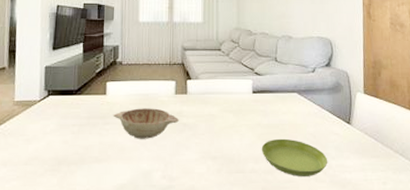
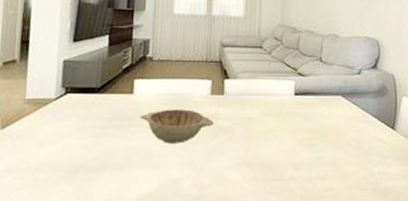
saucer: present [261,138,328,177] -> none [301,144,370,185]

